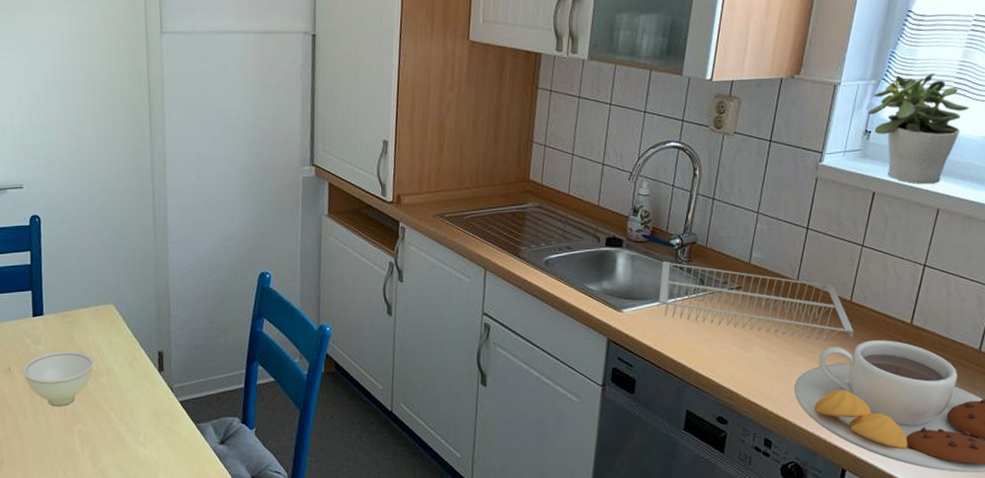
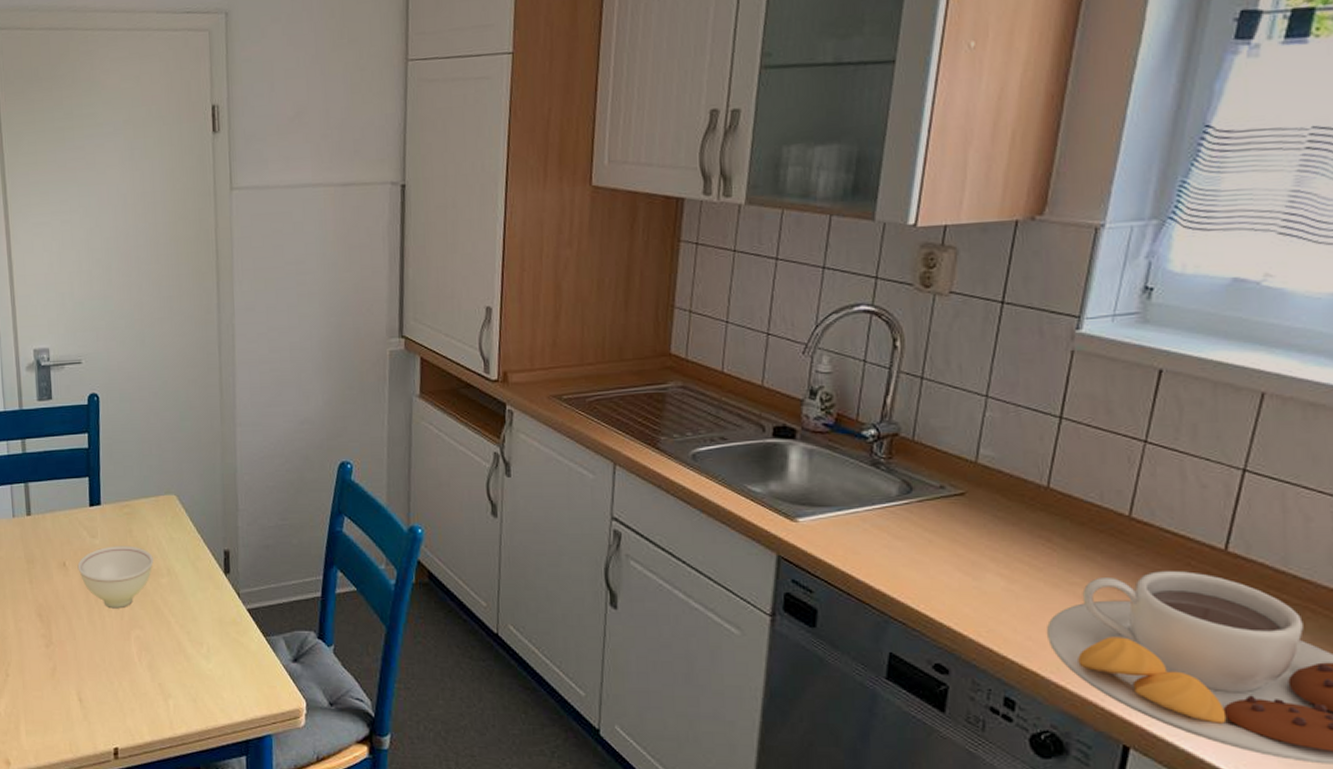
dish rack: present [657,261,854,341] -> none [846,458,1136,570]
potted plant: present [868,73,969,185] -> none [1147,208,1307,360]

